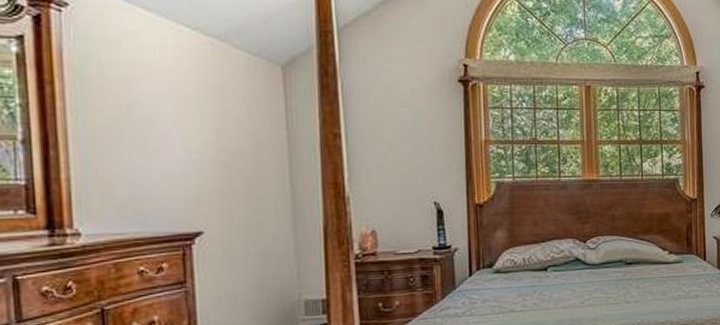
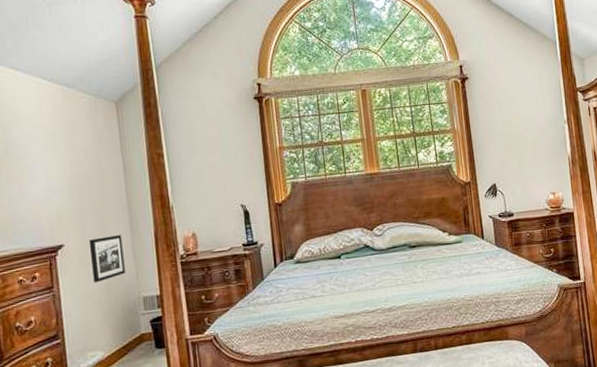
picture frame: none [237,225,283,281] -> present [88,235,125,283]

